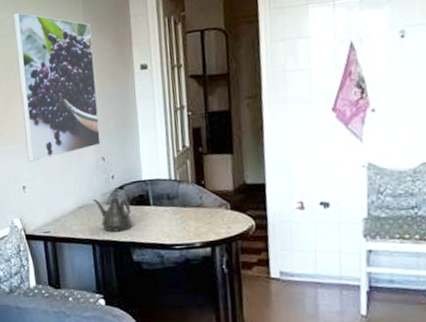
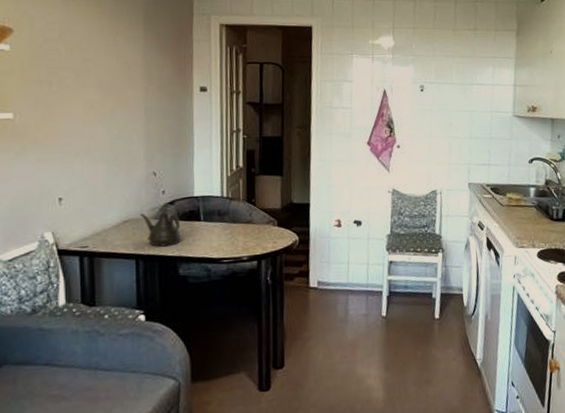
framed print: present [12,12,101,163] -> none [63,18,153,174]

